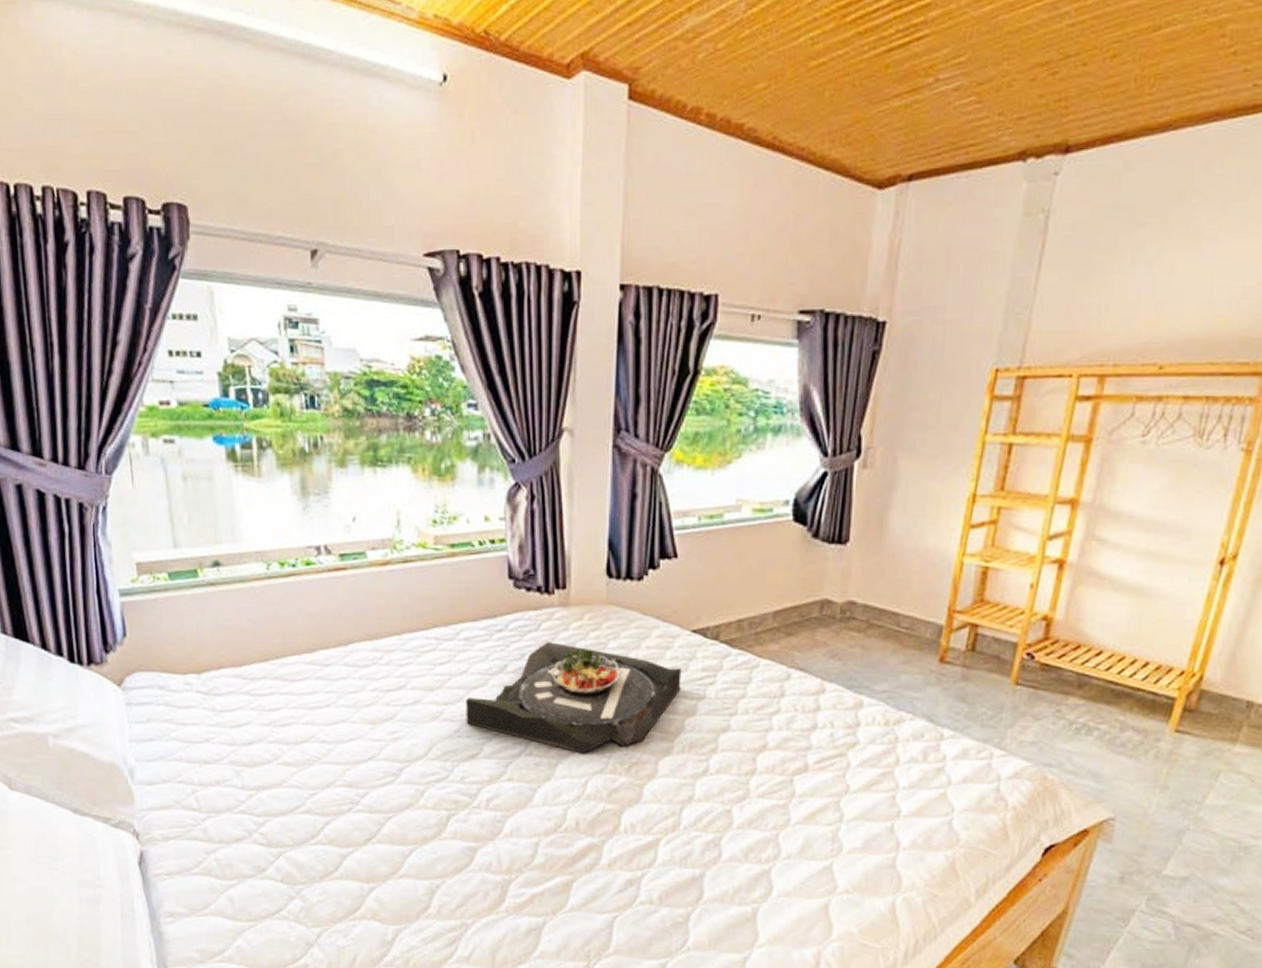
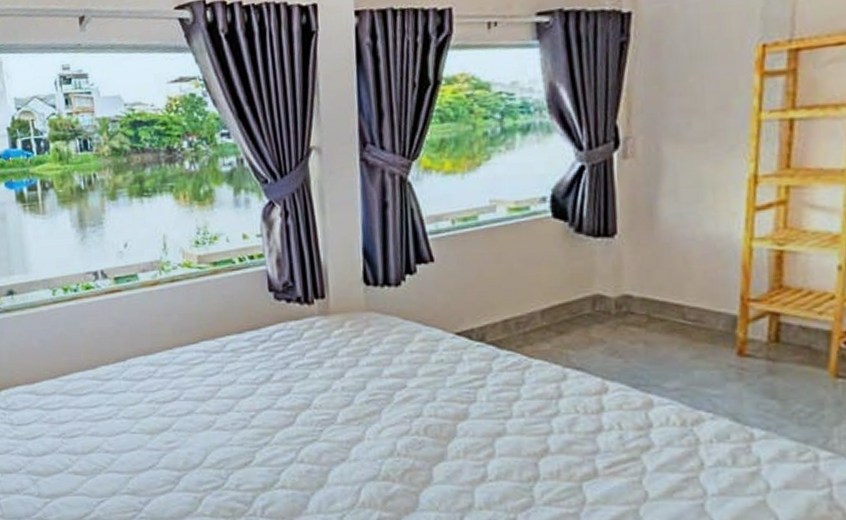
serving tray: present [466,642,682,754] -> none [236,350,450,461]

